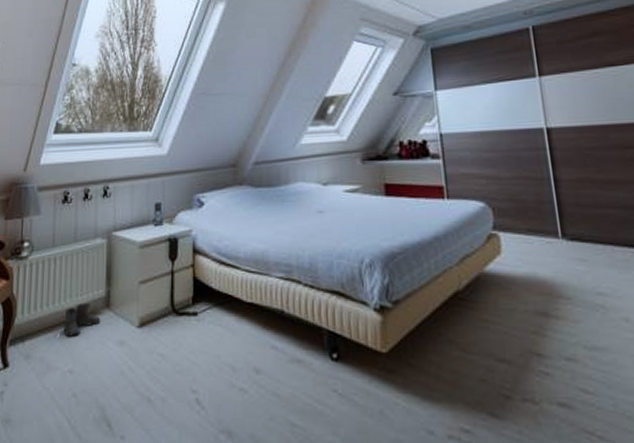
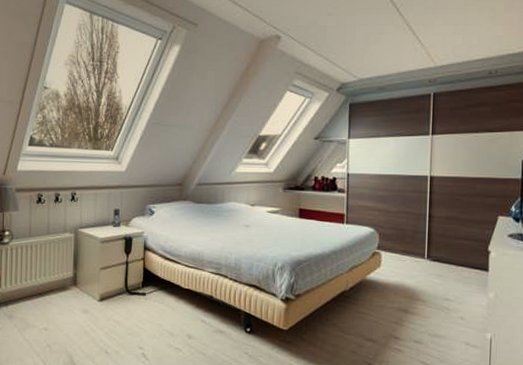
boots: present [59,303,100,337] -> none [36,281,69,305]

